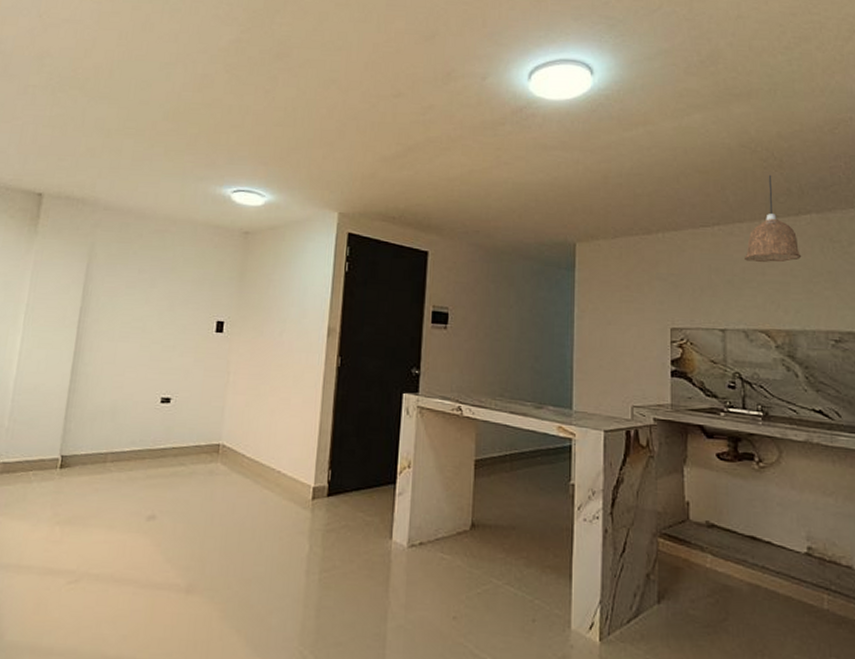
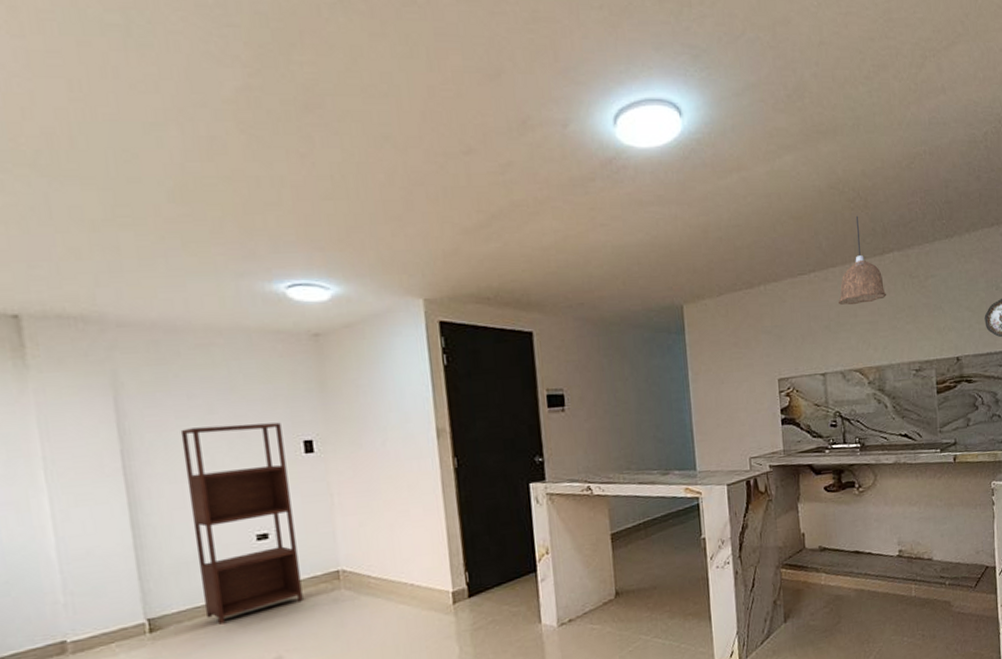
shelving unit: none [106,297,203,474] -> present [180,422,303,625]

